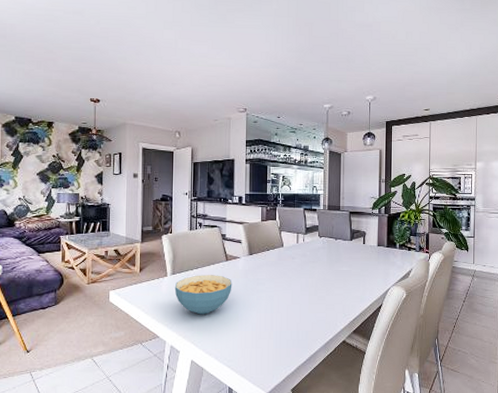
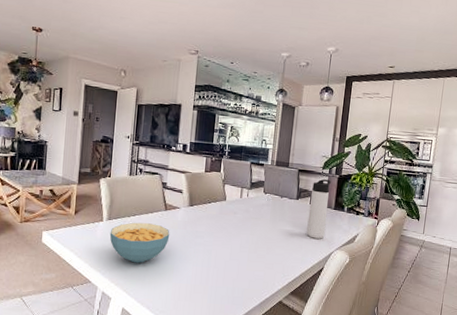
thermos bottle: none [363,218,381,277] -> present [306,179,331,239]

